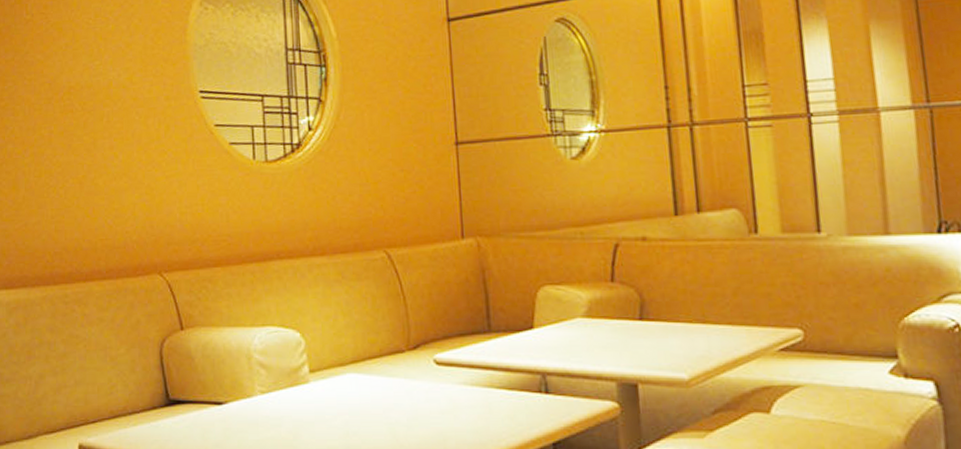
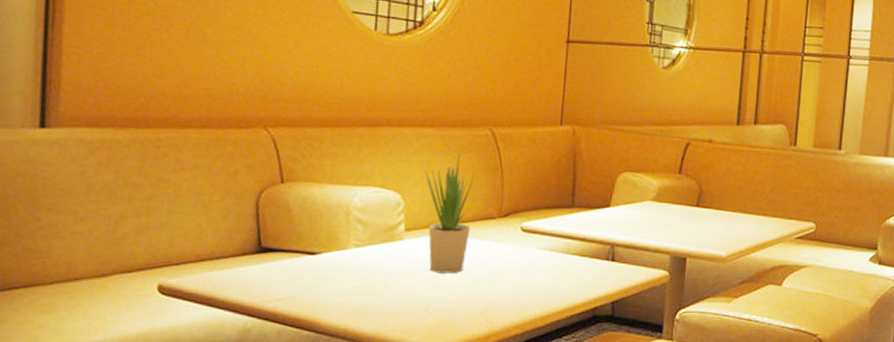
potted plant: none [322,282,379,418] -> present [425,153,474,274]

